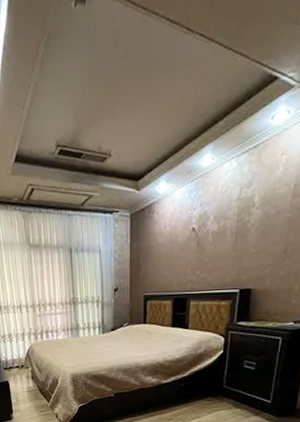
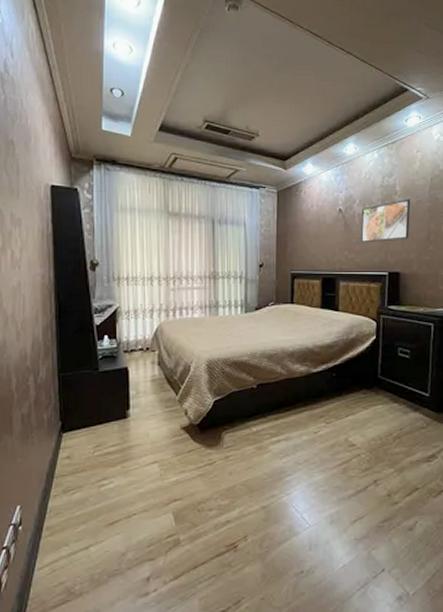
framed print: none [213,210,269,262] -> present [360,199,411,243]

